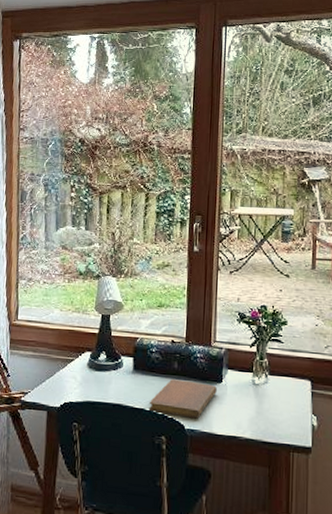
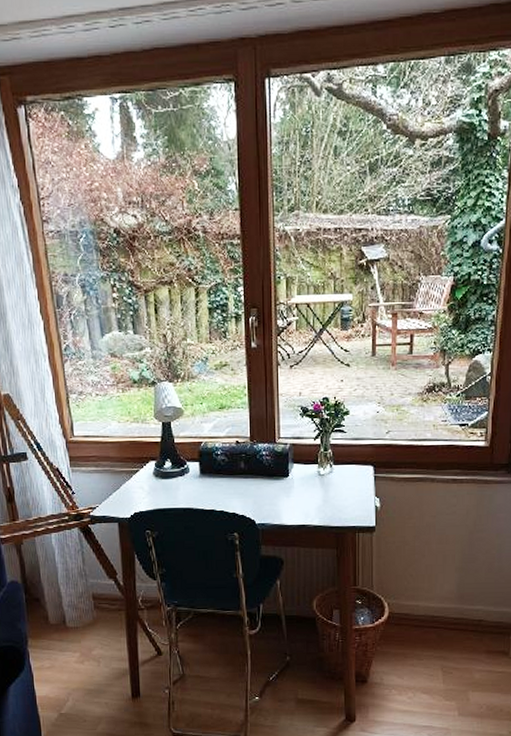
notebook: present [148,379,217,419] -> none [219,478,284,513]

